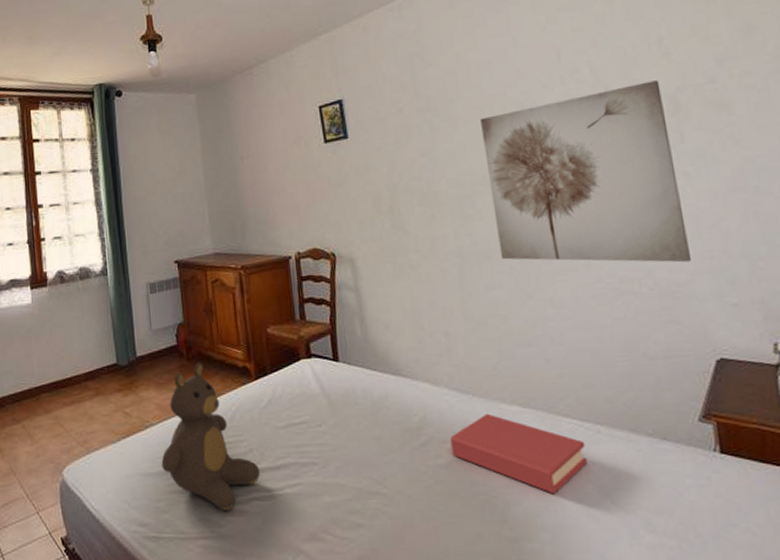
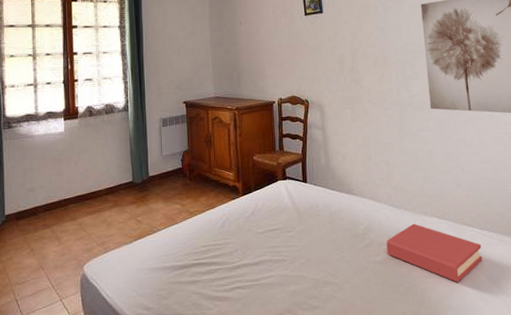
teddy bear: present [161,362,261,511] -> none [165,181,243,297]

